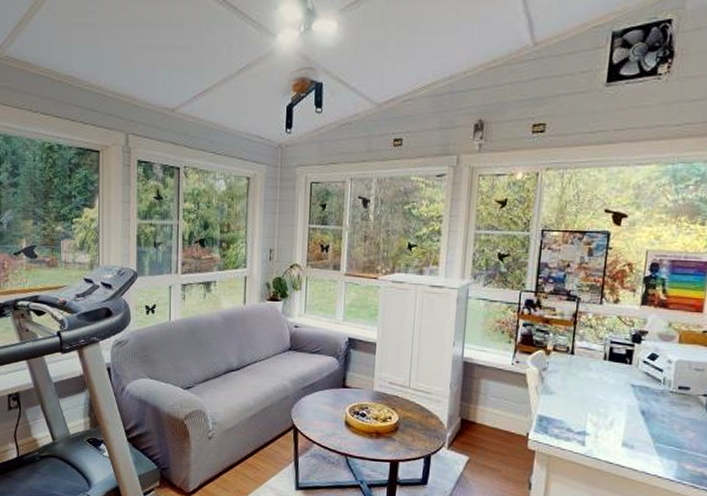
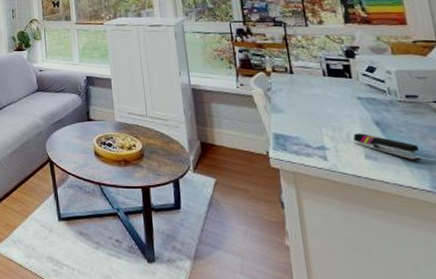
stapler: none [615,421,675,452] -> present [353,133,422,161]

